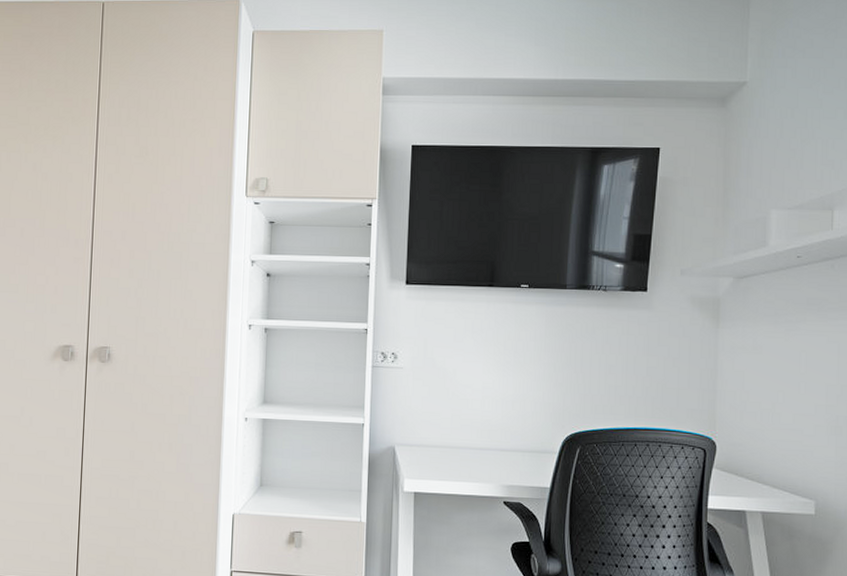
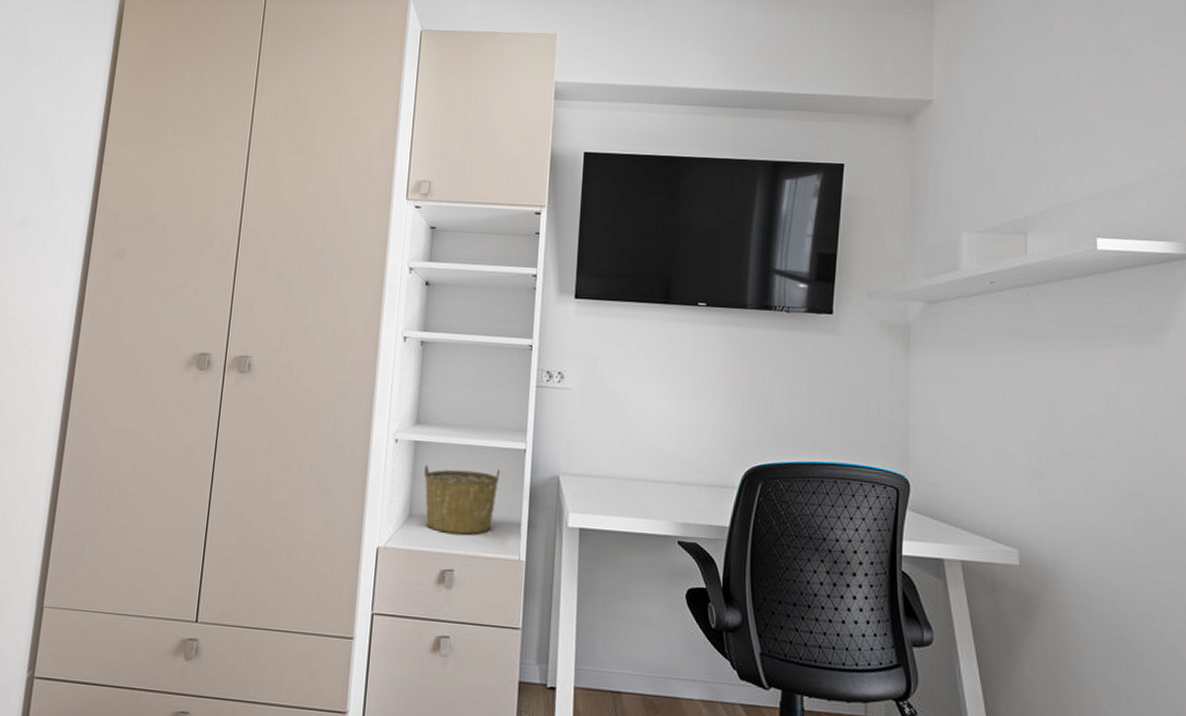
basket: none [272,440,341,501] -> present [424,464,500,535]

